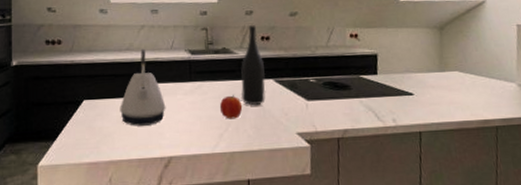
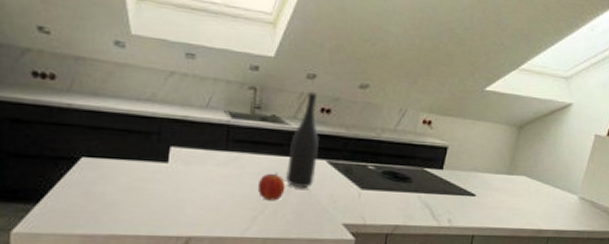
kettle: present [120,48,166,126] -> none [130,101,191,198]

